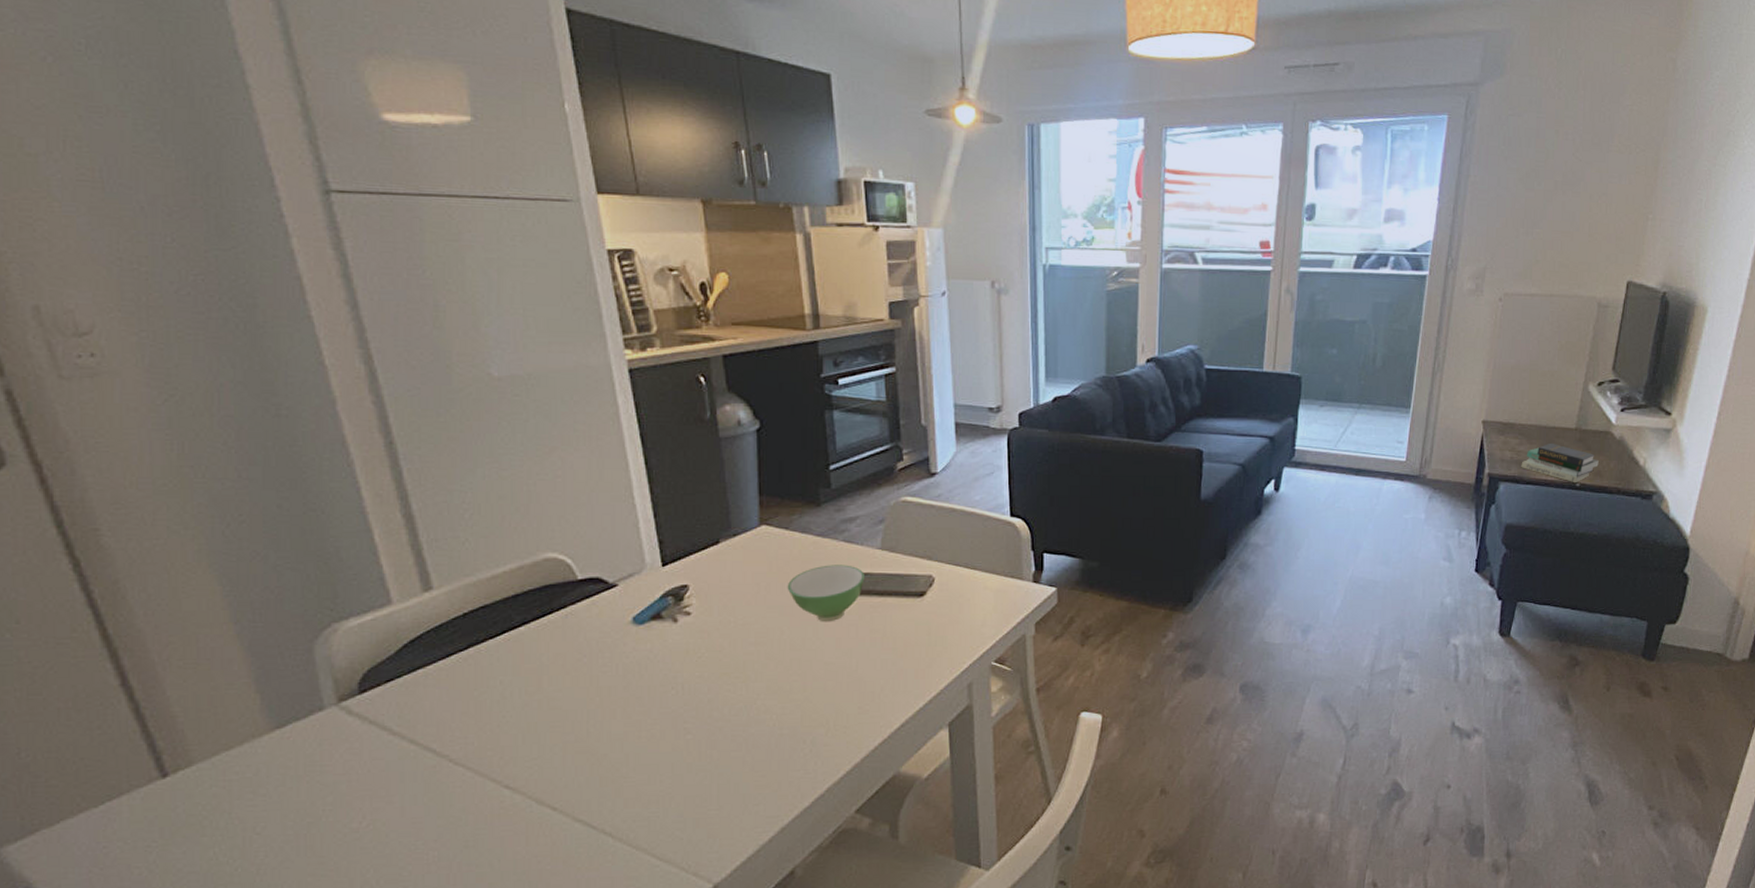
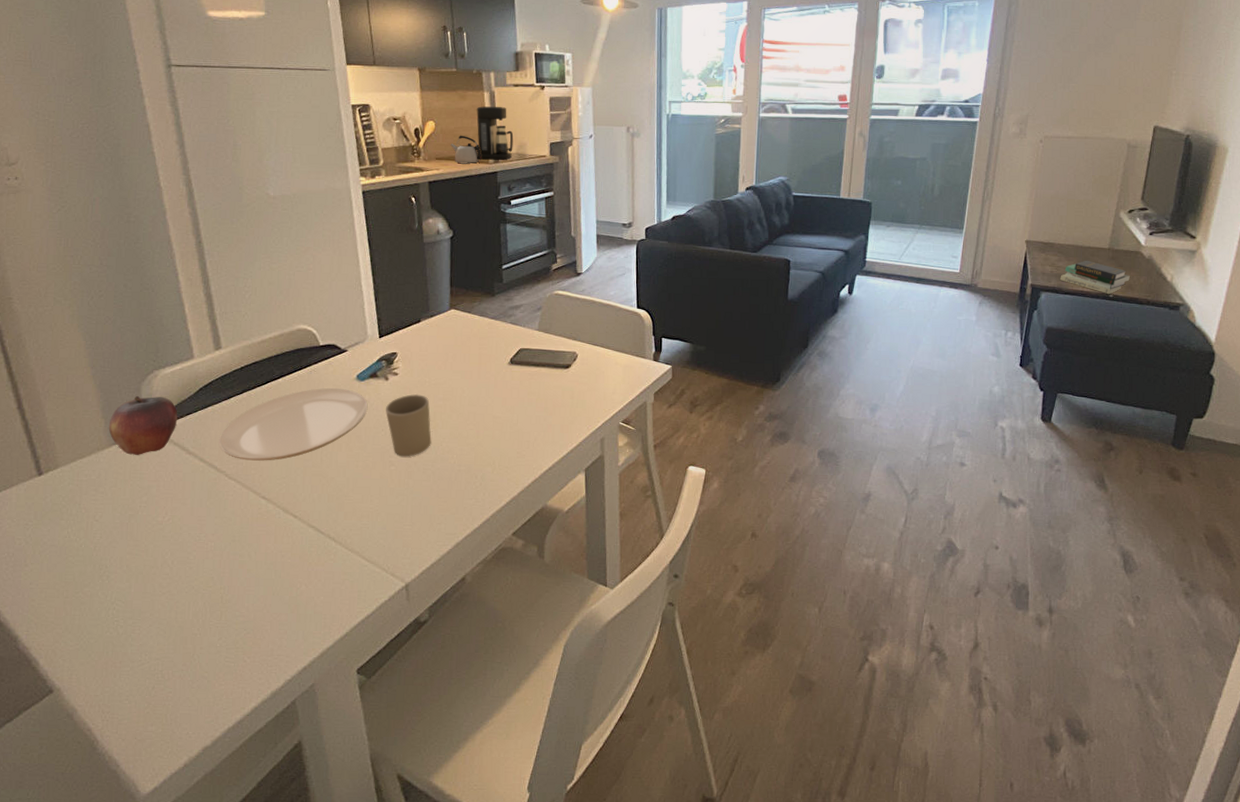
fruit: none [267,659,373,741] -> present [108,396,178,455]
plate: none [436,635,650,739] -> present [218,387,368,461]
mug: none [676,638,741,720] -> present [386,393,431,456]
kettle: none [751,293,795,331] -> present [450,136,481,164]
coffee maker: none [786,253,839,326] -> present [477,106,514,160]
bowl: present [787,565,864,622] -> none [468,341,525,385]

